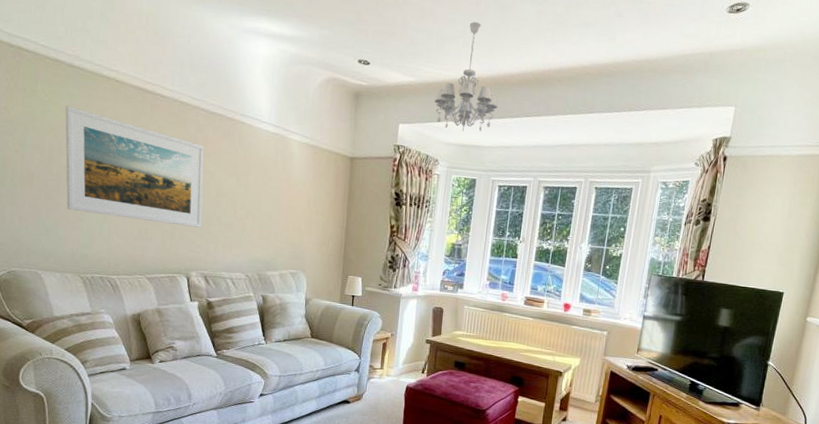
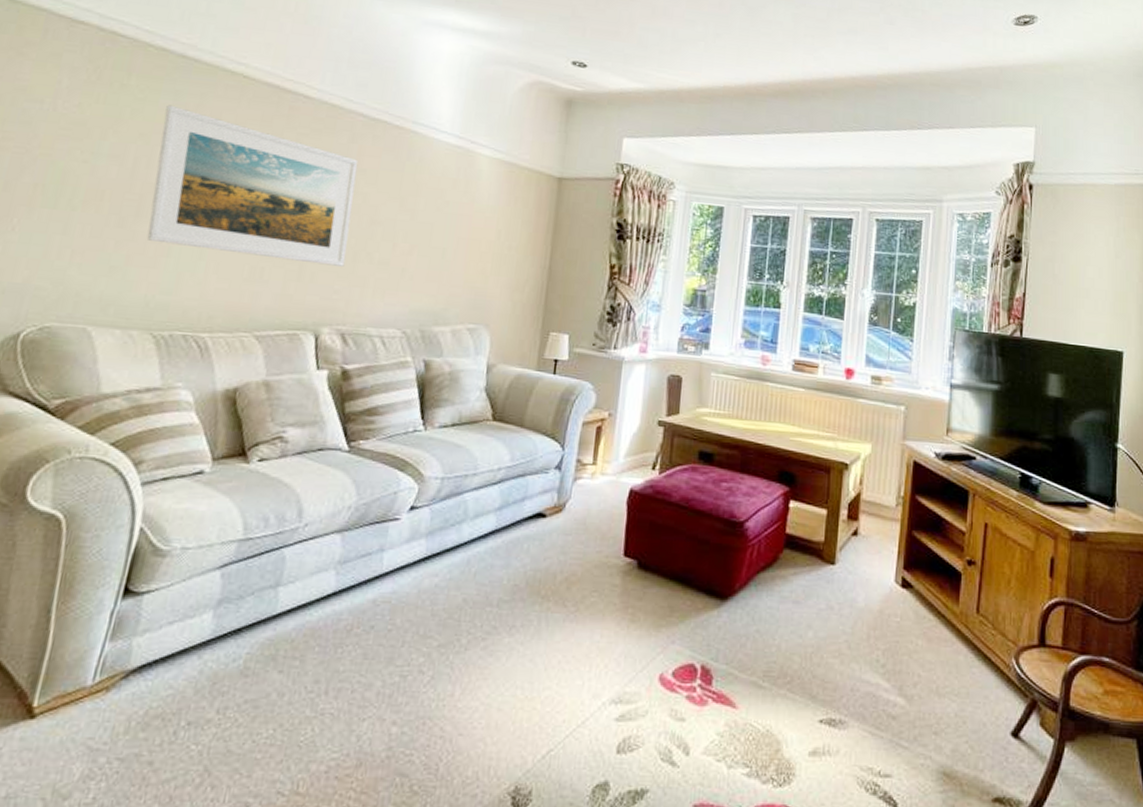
chandelier: present [434,21,498,132] -> none [668,23,750,149]

